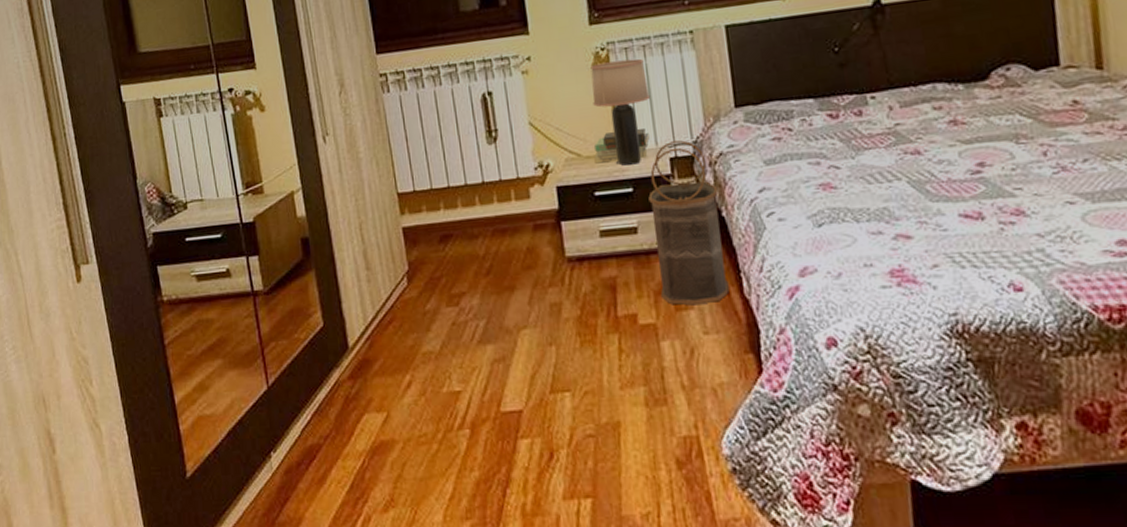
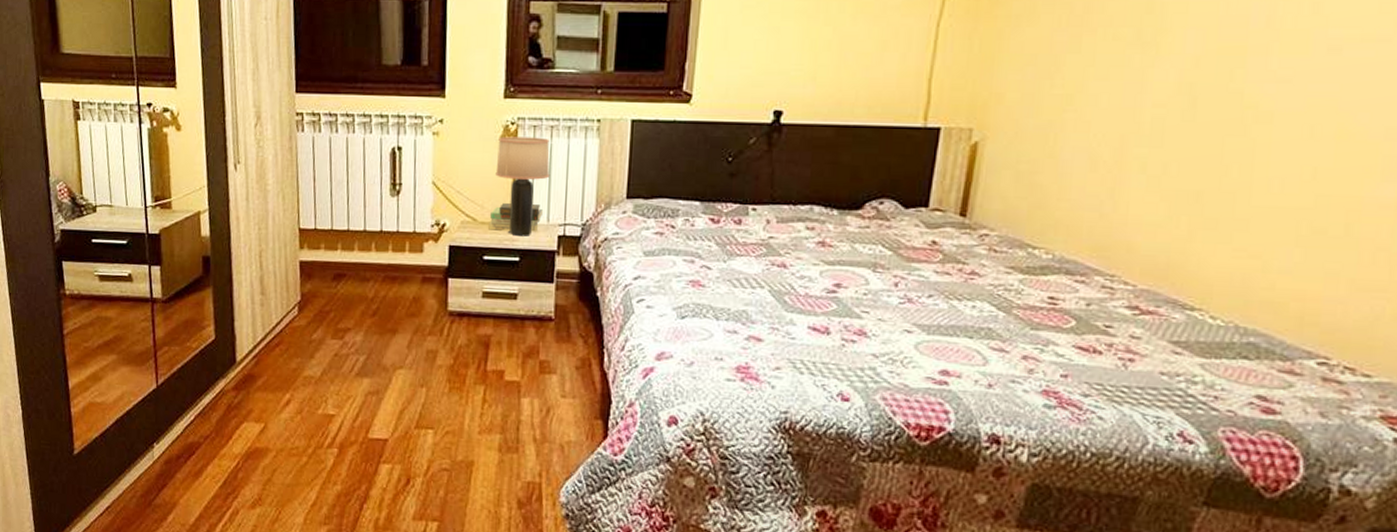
basket: present [648,140,729,306] -> none [529,220,597,371]

